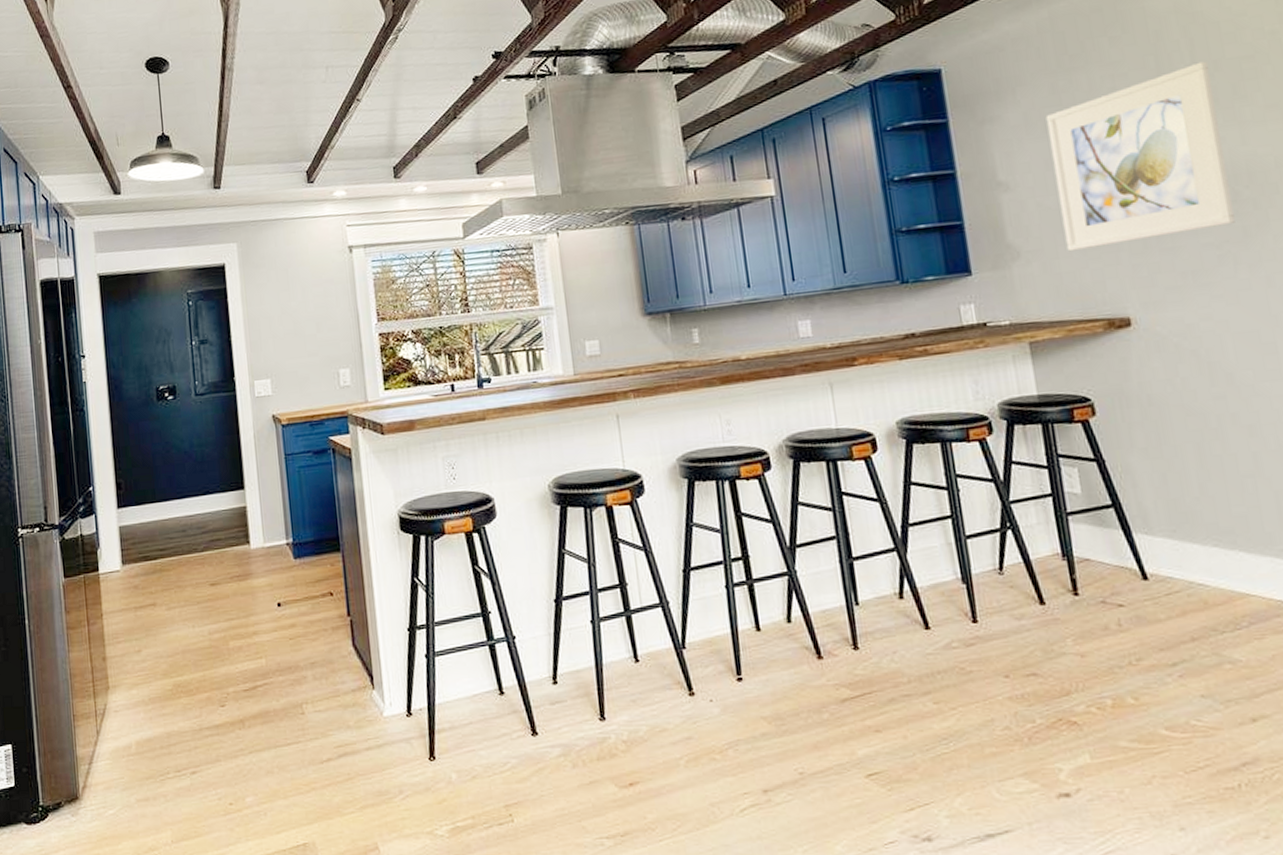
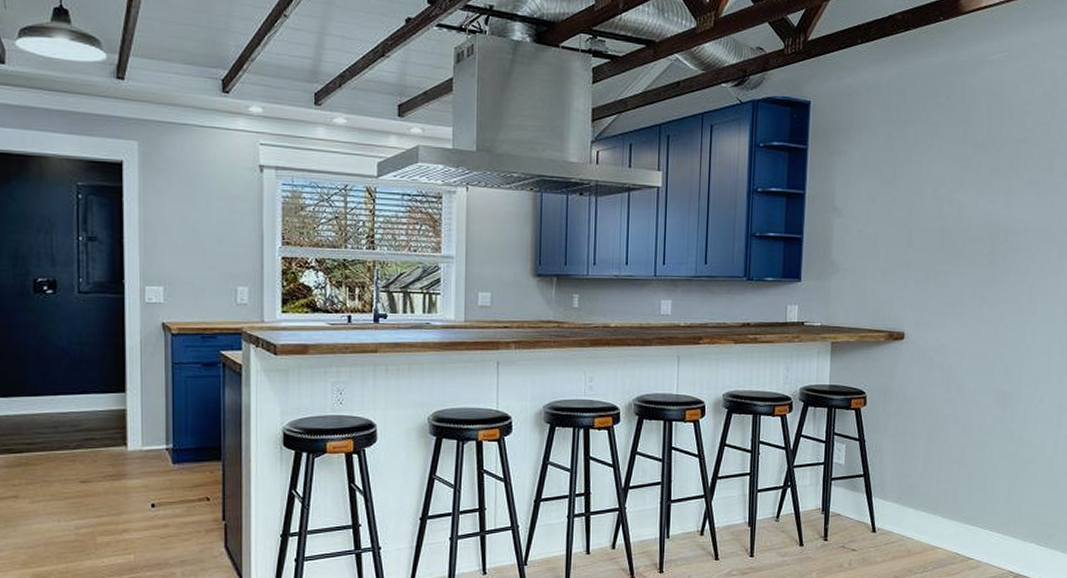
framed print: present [1045,61,1235,252] -> none [872,136,998,274]

